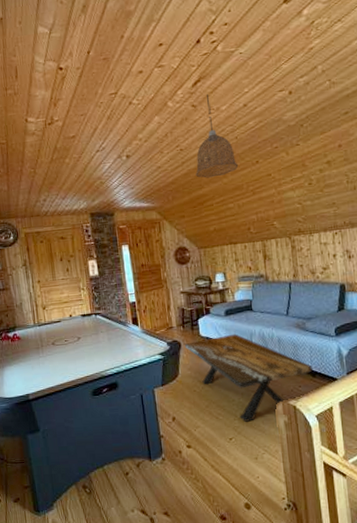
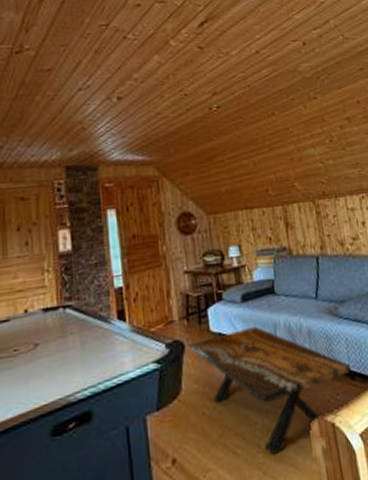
pendant lamp: present [195,94,239,178] -> none [203,37,253,129]

